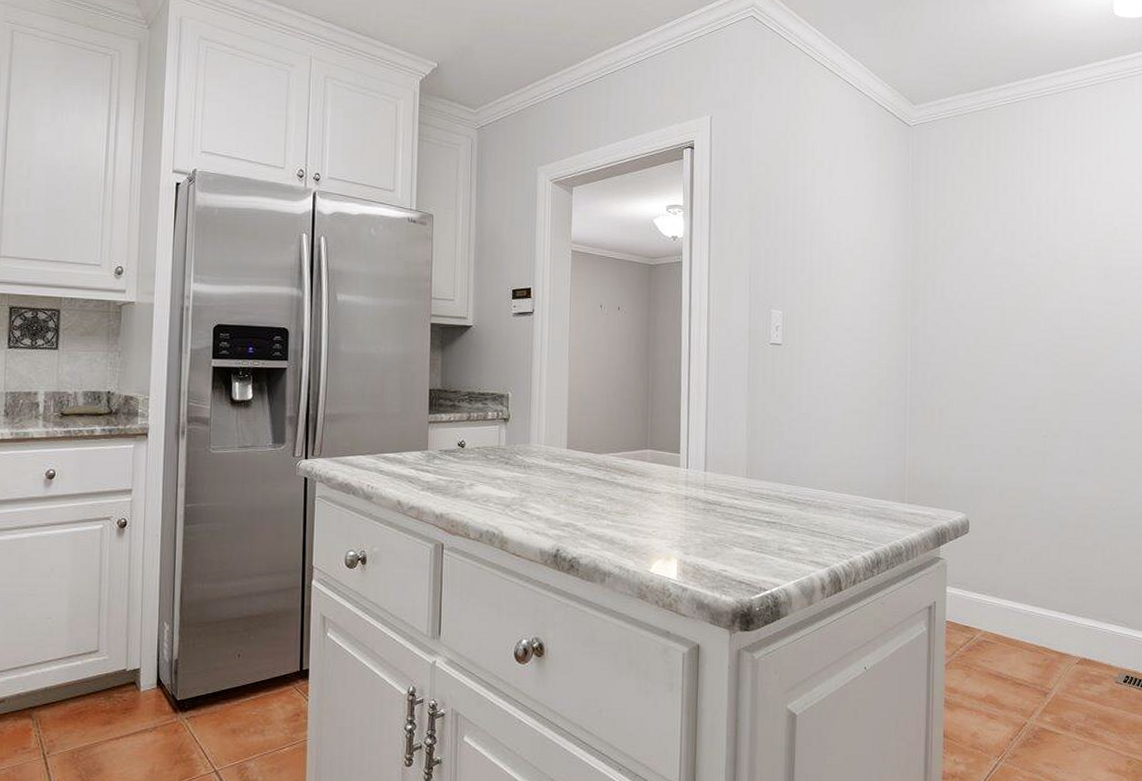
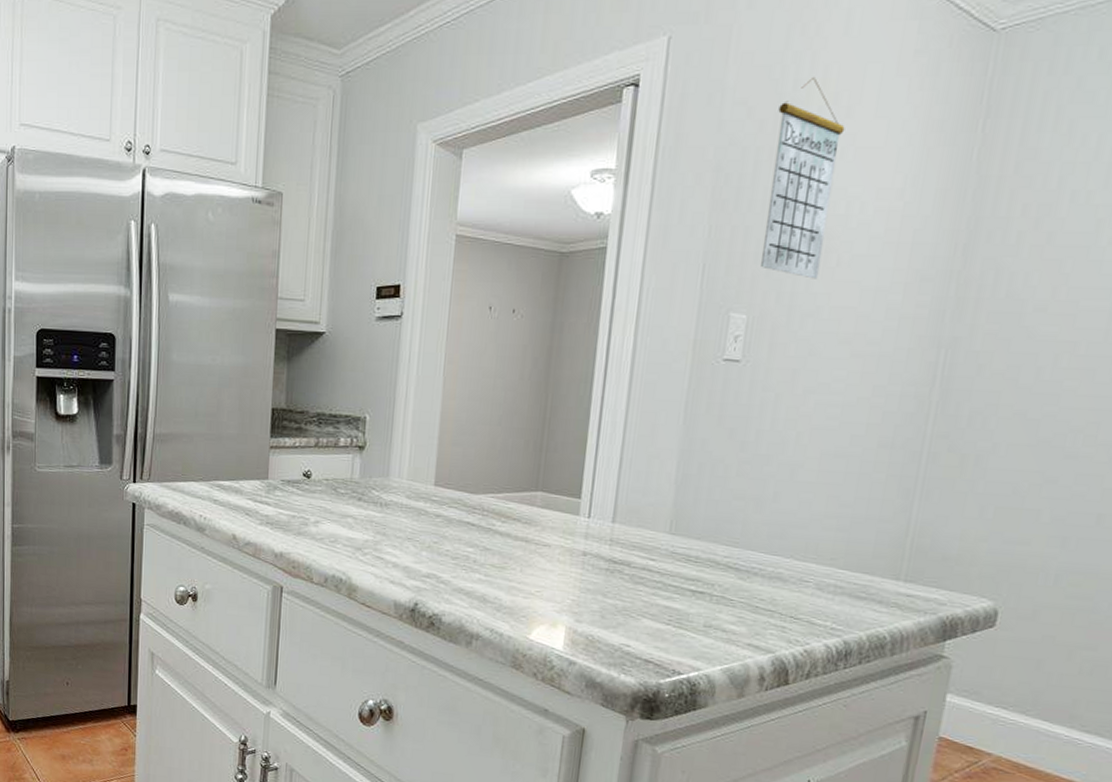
calendar: none [787,149,830,286] -> present [761,76,845,279]

